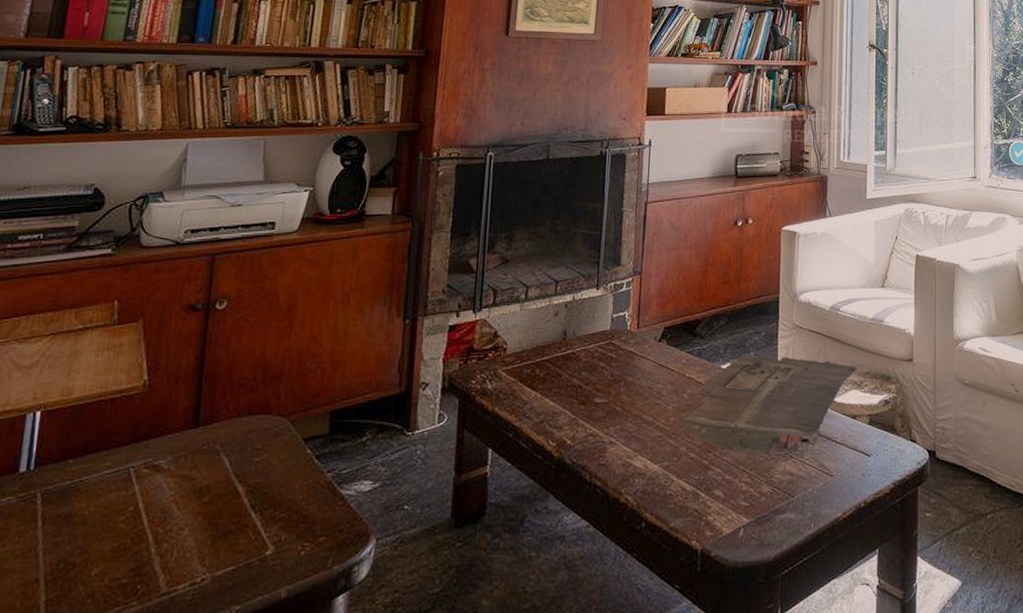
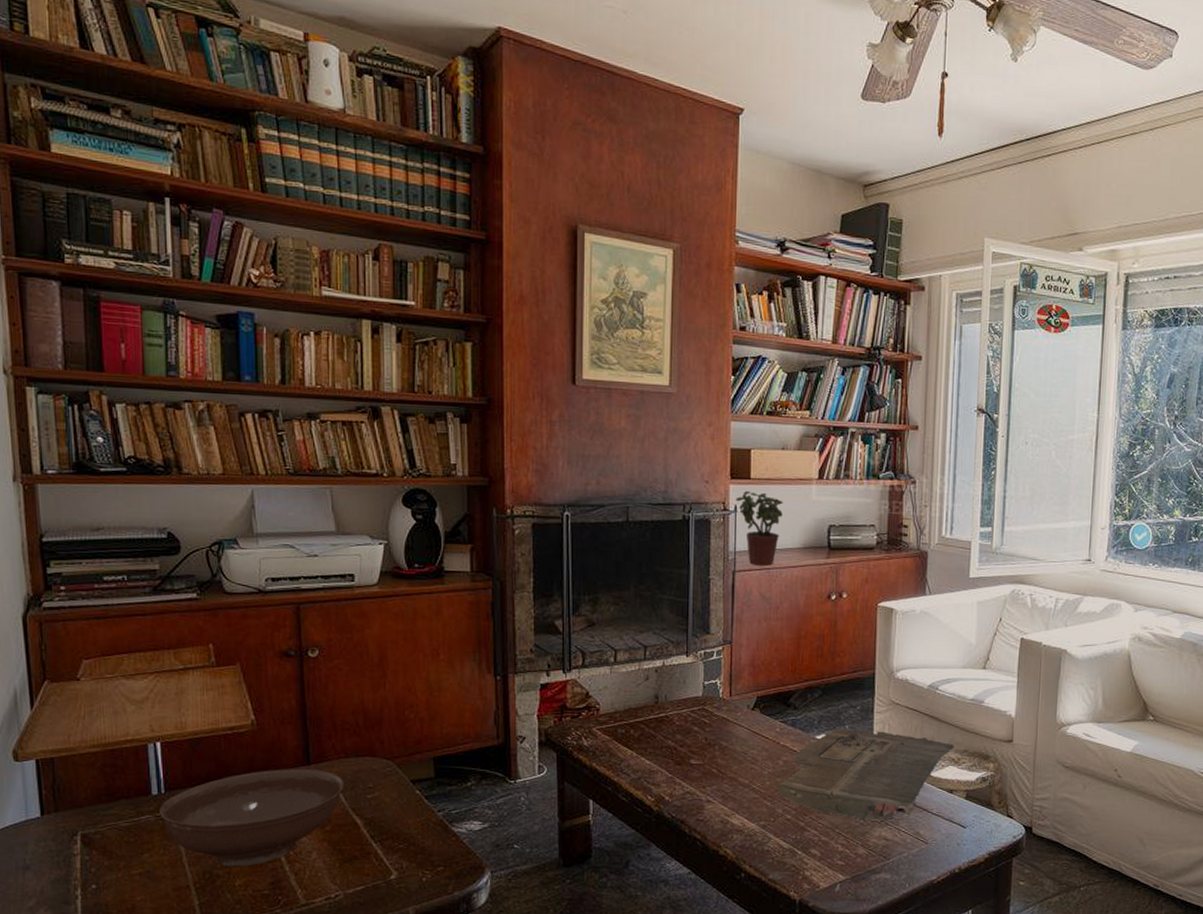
decorative bowl: none [23,432,232,554] -> present [159,769,345,868]
potted plant: none [650,125,694,197] -> present [735,490,783,567]

